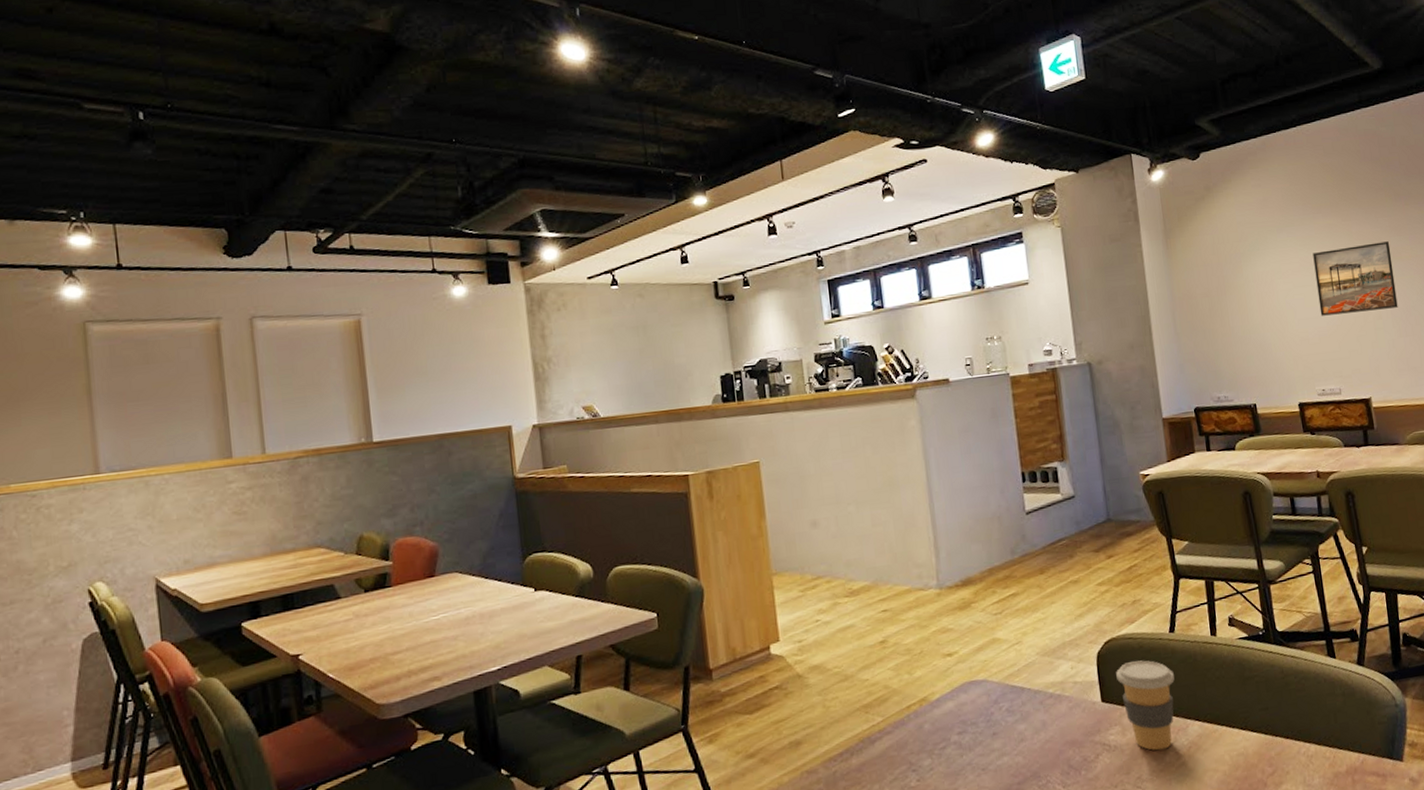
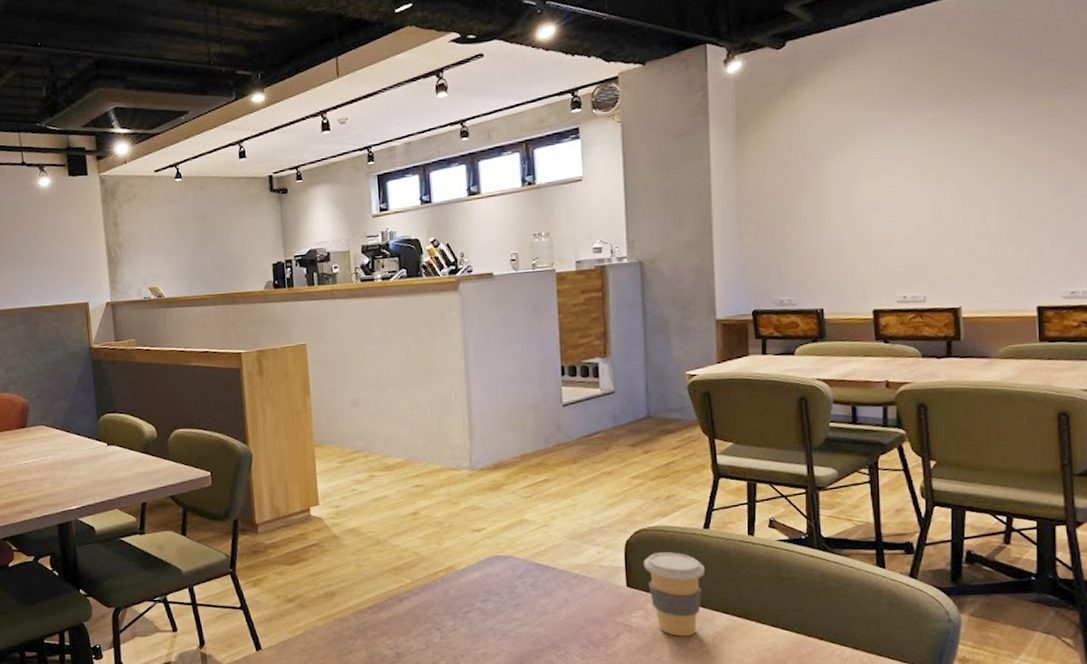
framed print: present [1313,241,1398,316] -> none [909,137,1008,219]

